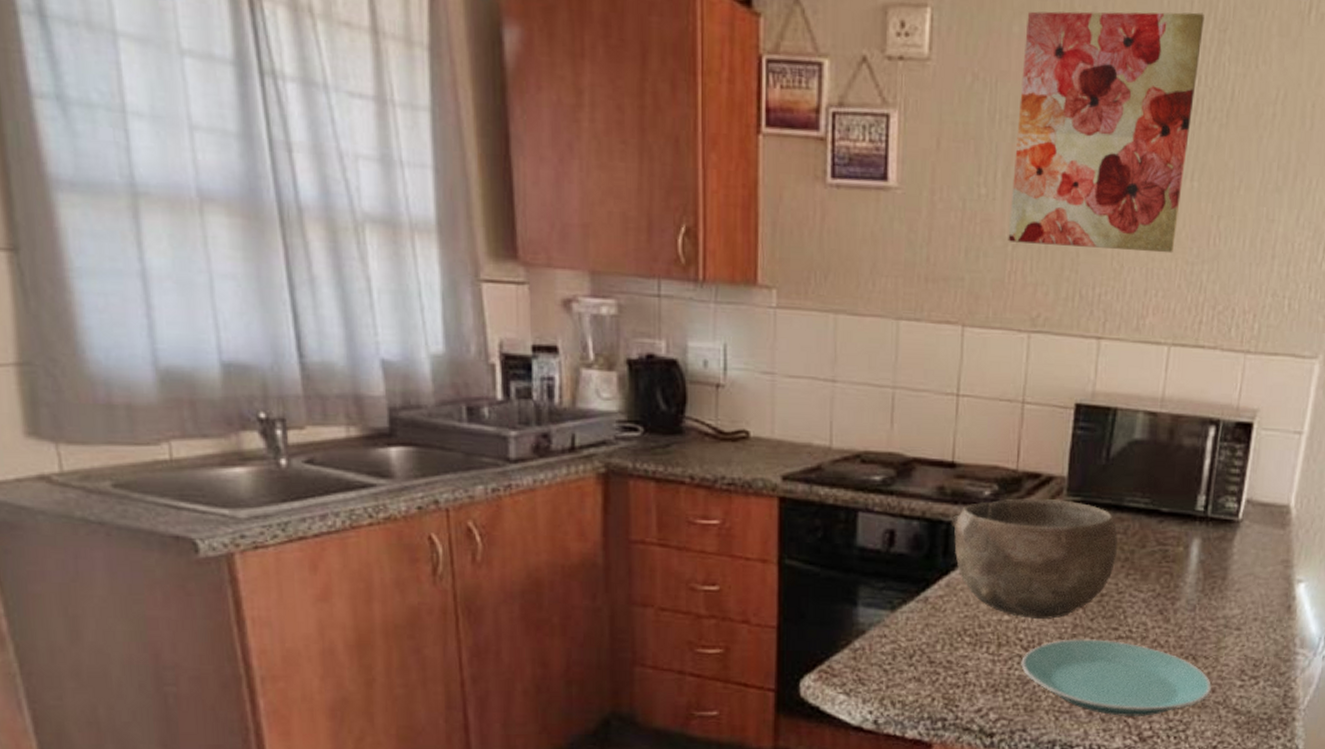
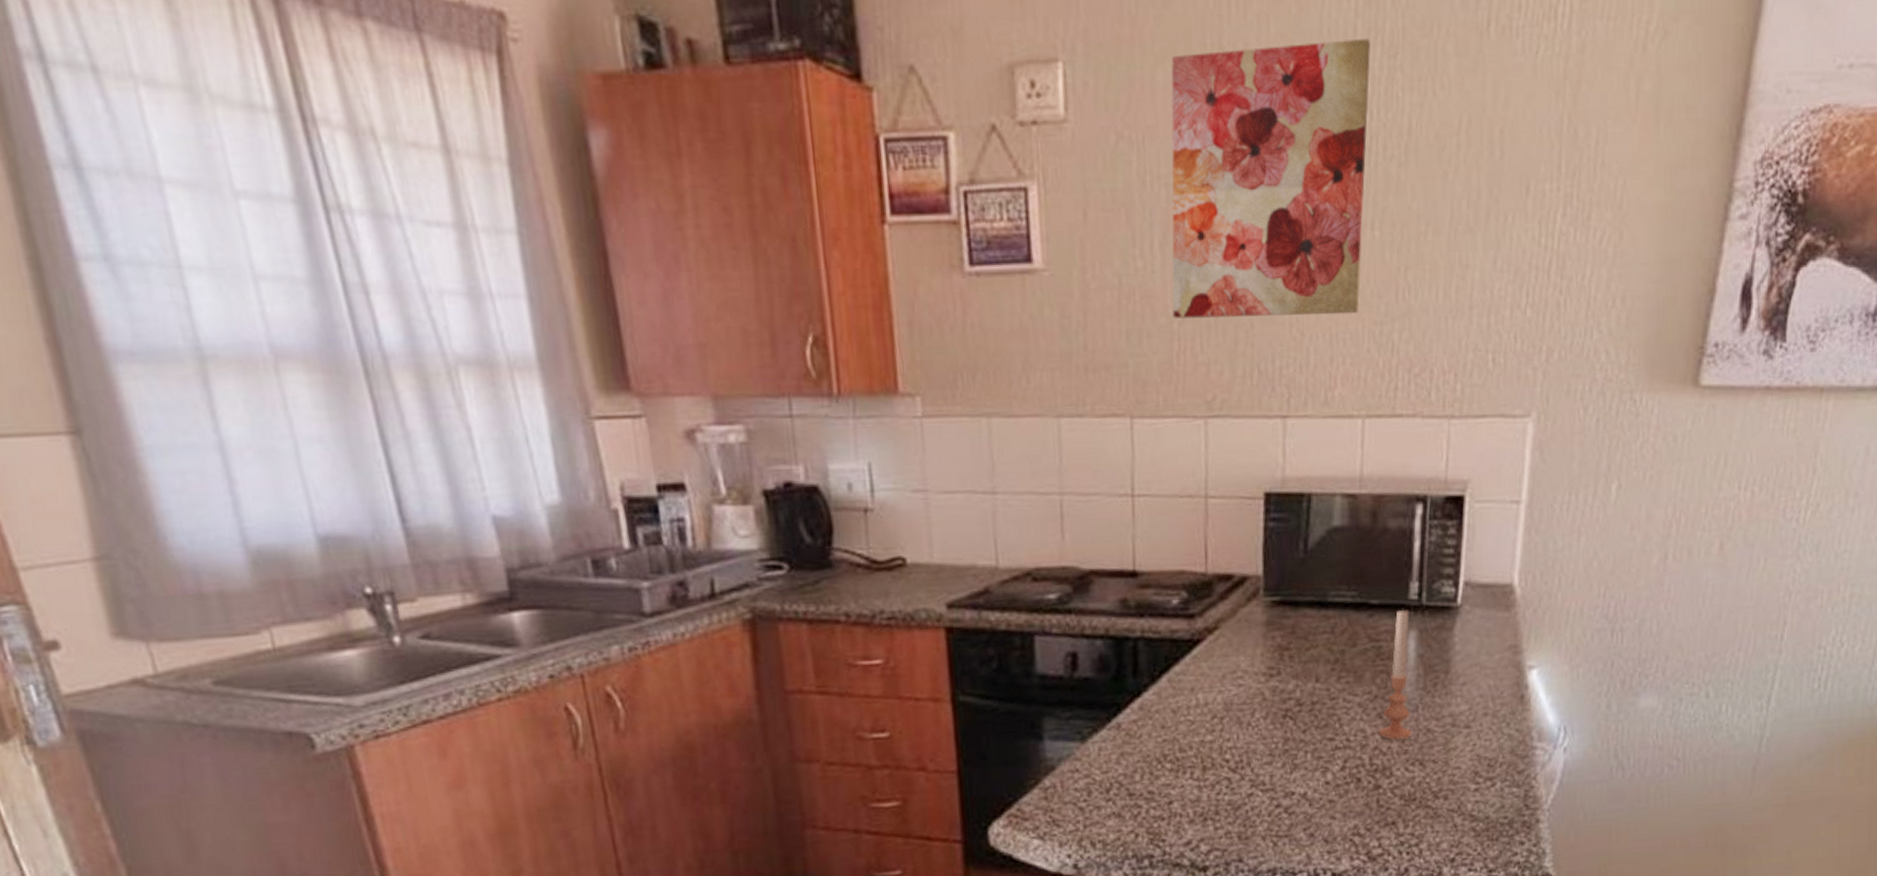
bowl: present [951,498,1118,620] -> none [1138,601,1325,737]
plate: present [1021,639,1212,718] -> none [1230,752,1443,836]
candle: none [1158,518,1195,635] -> present [1379,609,1413,740]

